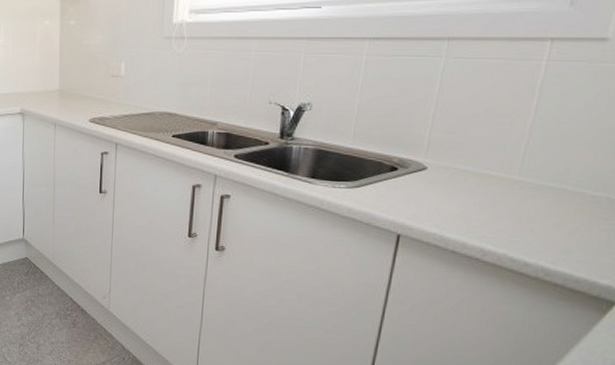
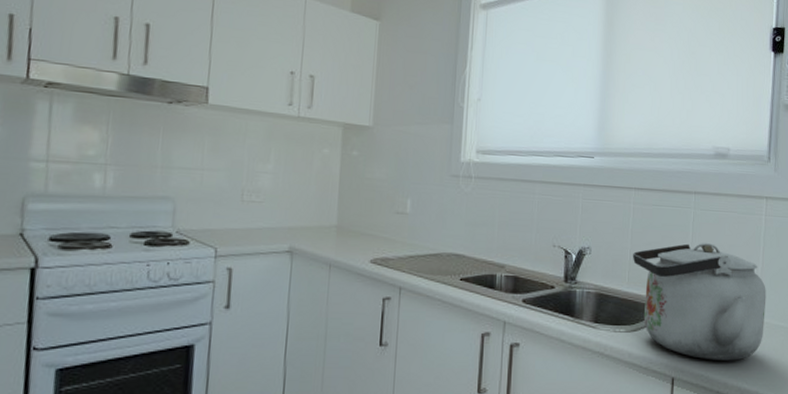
kettle: none [360,94,535,222] -> present [632,242,766,361]

